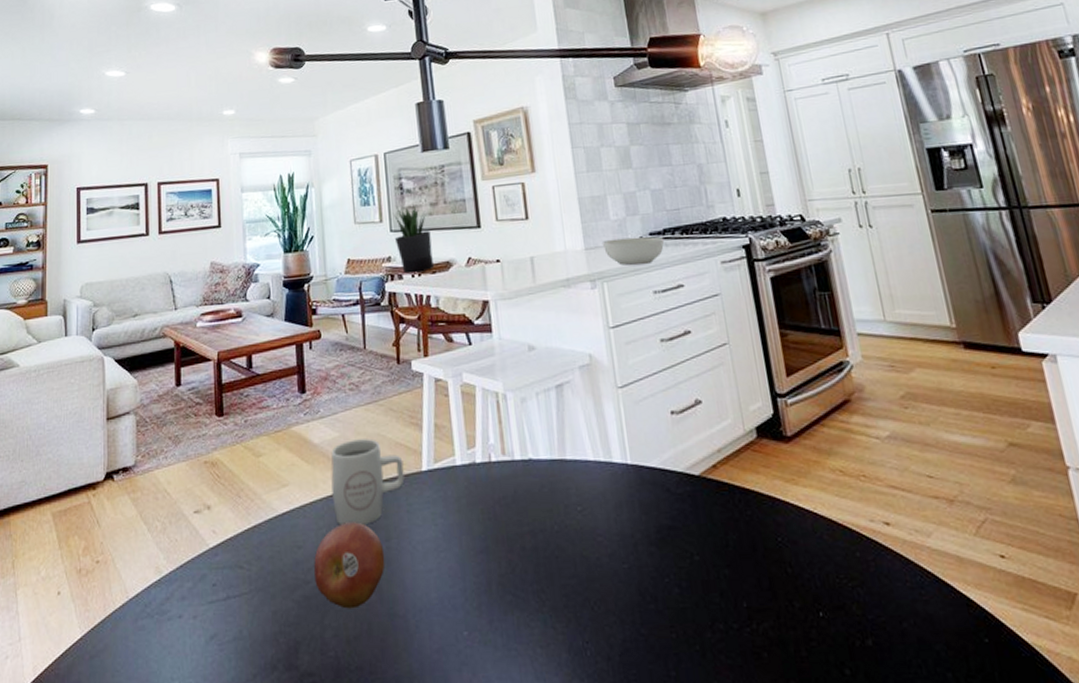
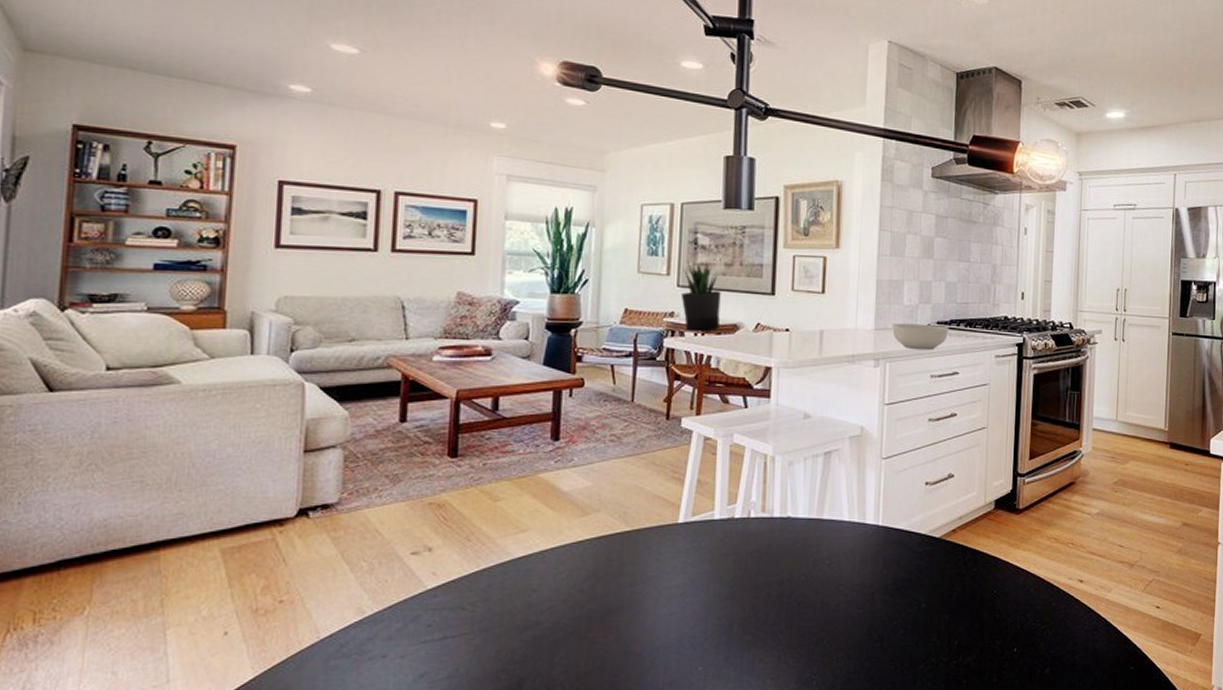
fruit: present [314,522,385,609] -> none [548,568,628,648]
mug: present [330,439,405,526] -> none [577,490,659,571]

